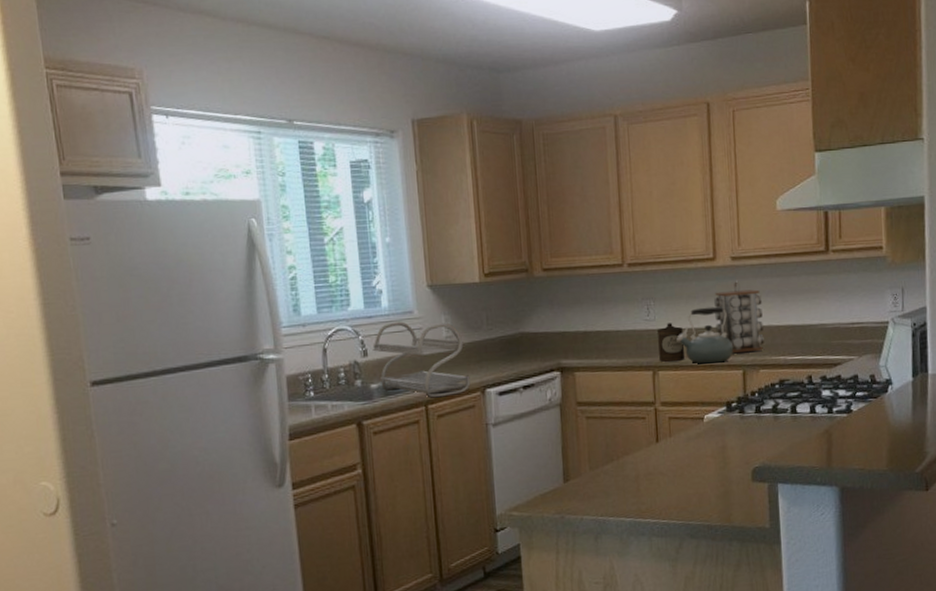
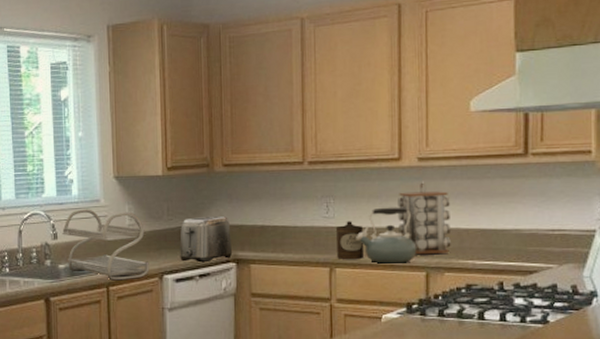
toaster: none [501,323,557,374] -> present [179,216,233,263]

